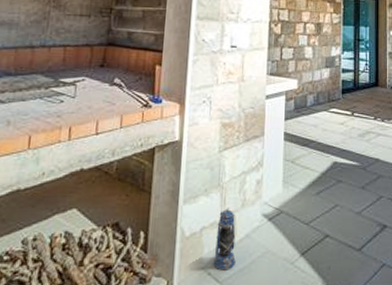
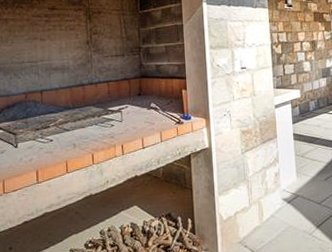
lantern: present [213,208,236,271] -> none [247,196,265,244]

